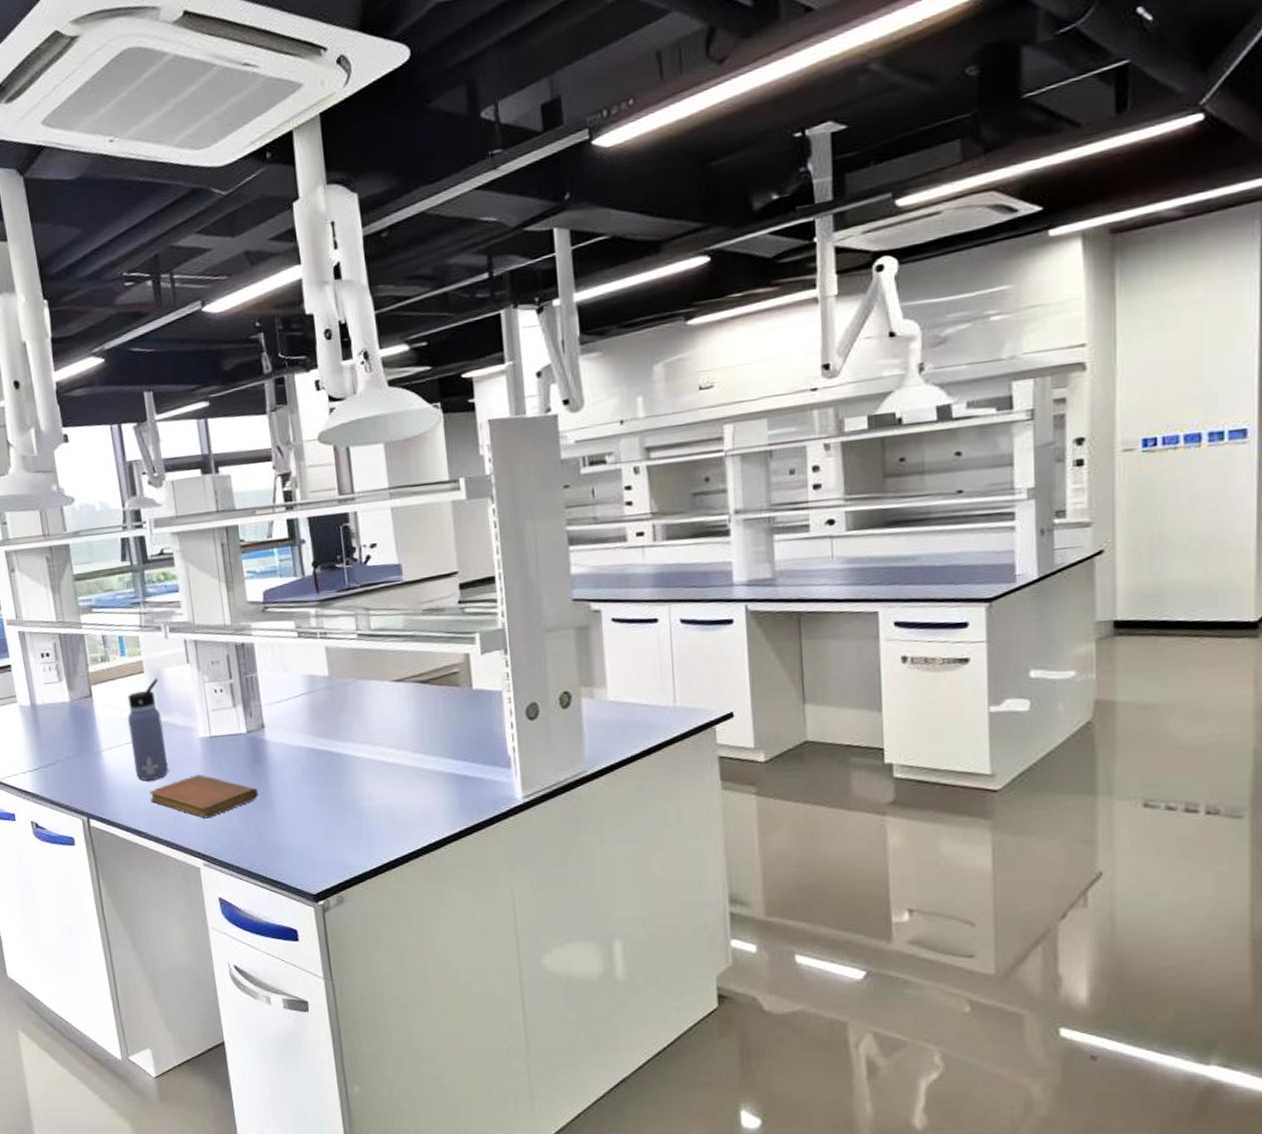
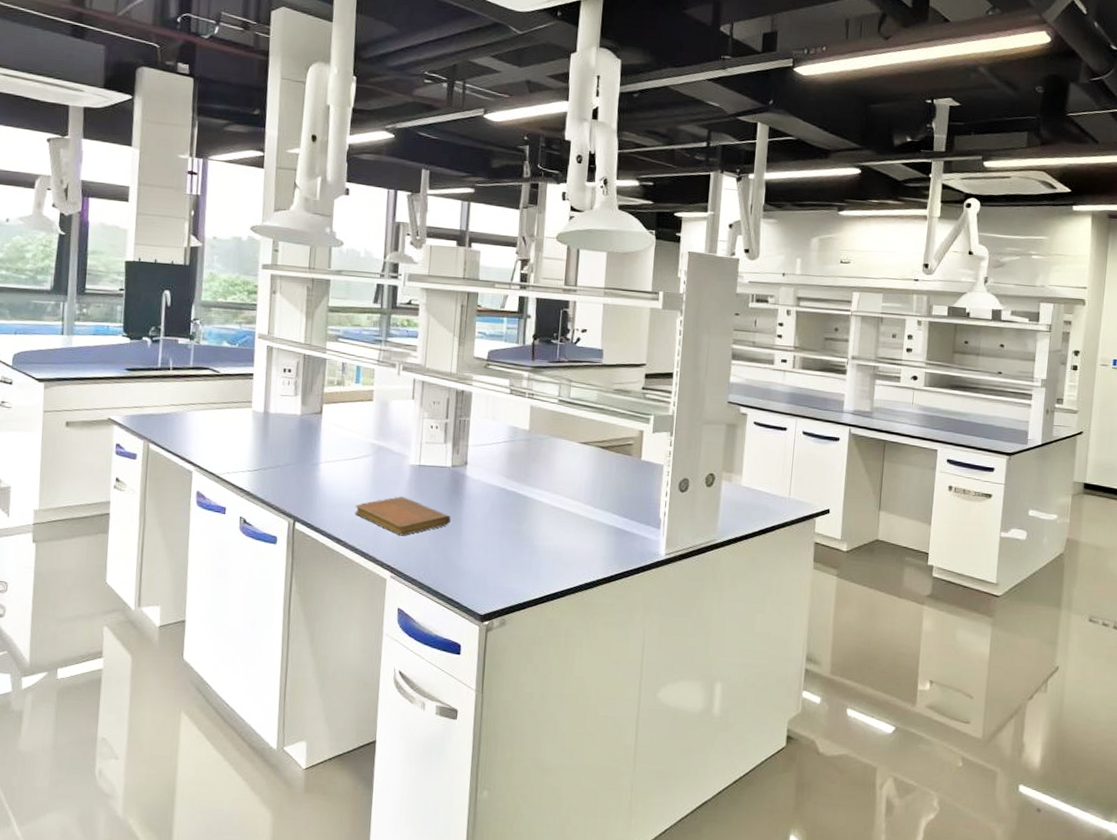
water bottle: present [127,678,169,781] -> none [347,407,385,495]

